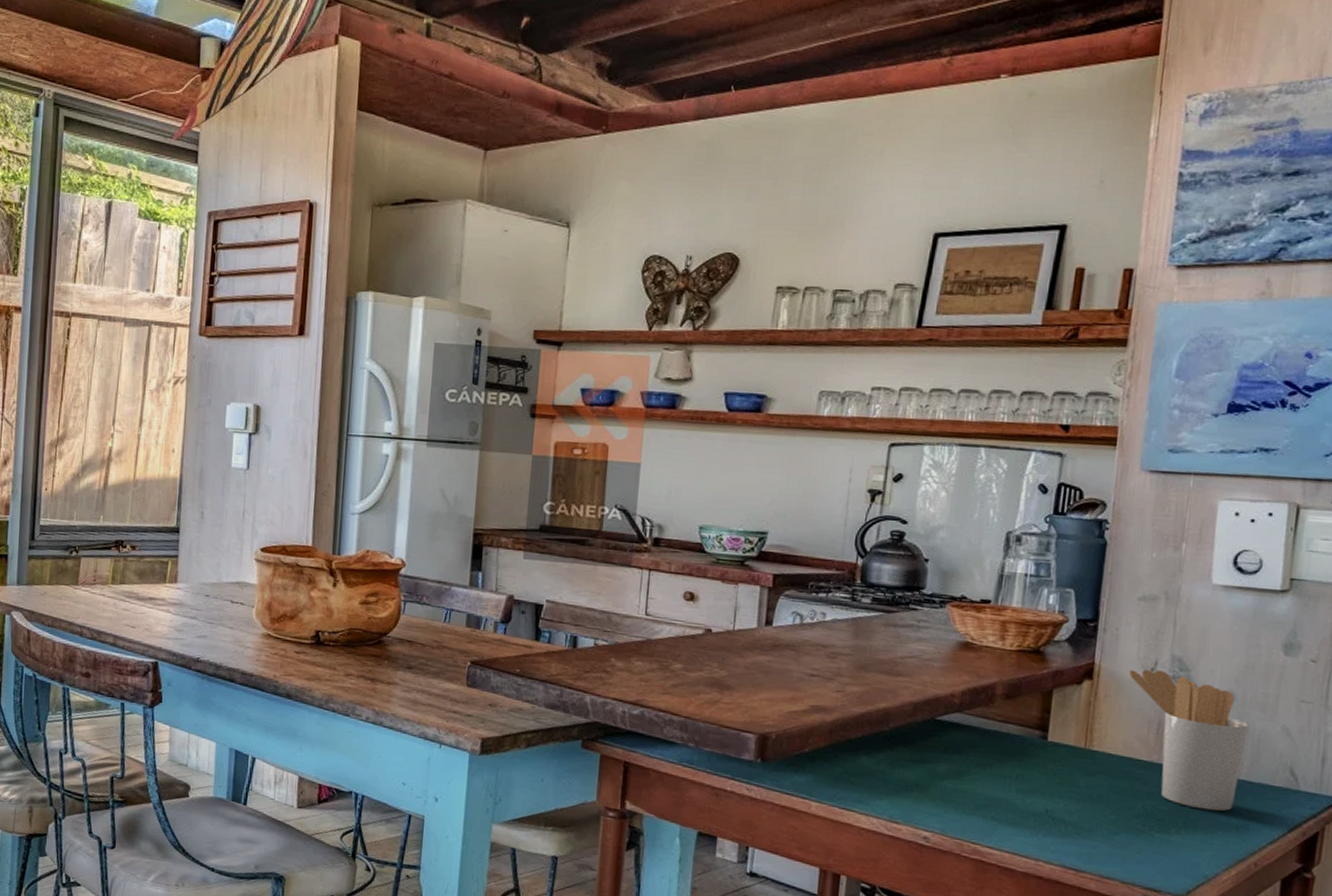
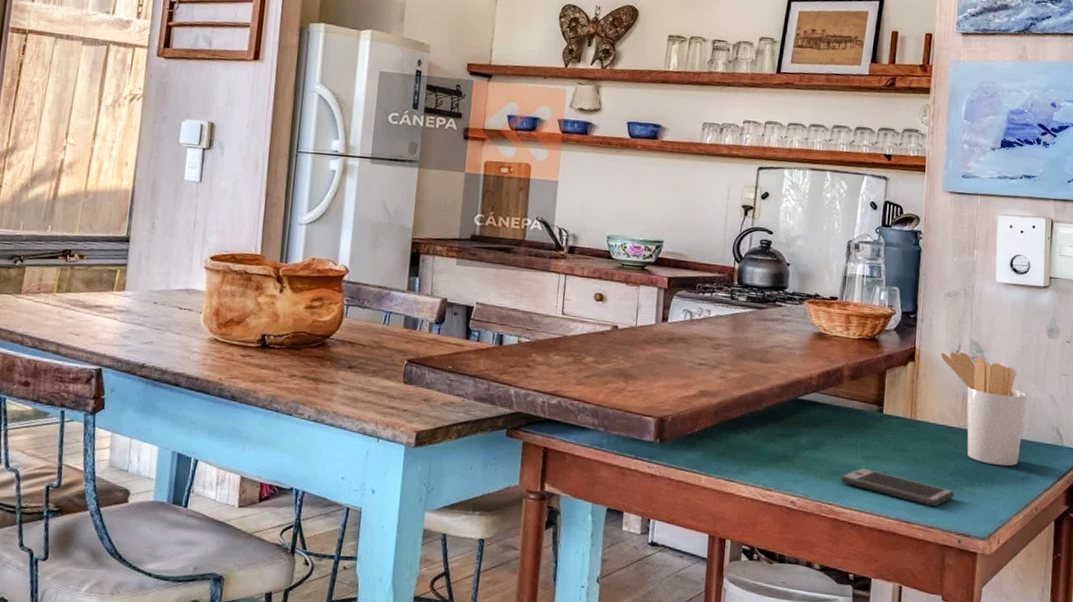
smartphone: none [988,803,1141,854] -> present [840,468,954,507]

